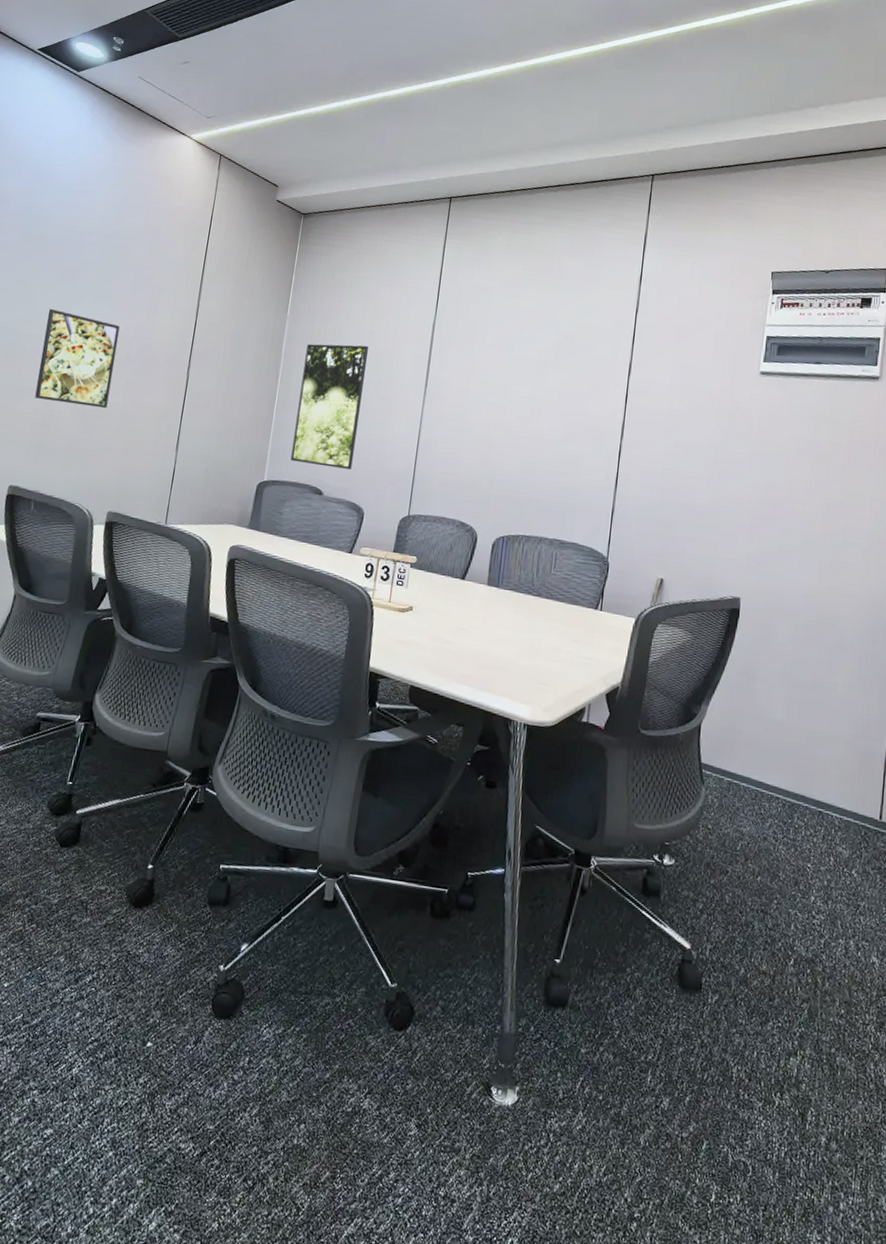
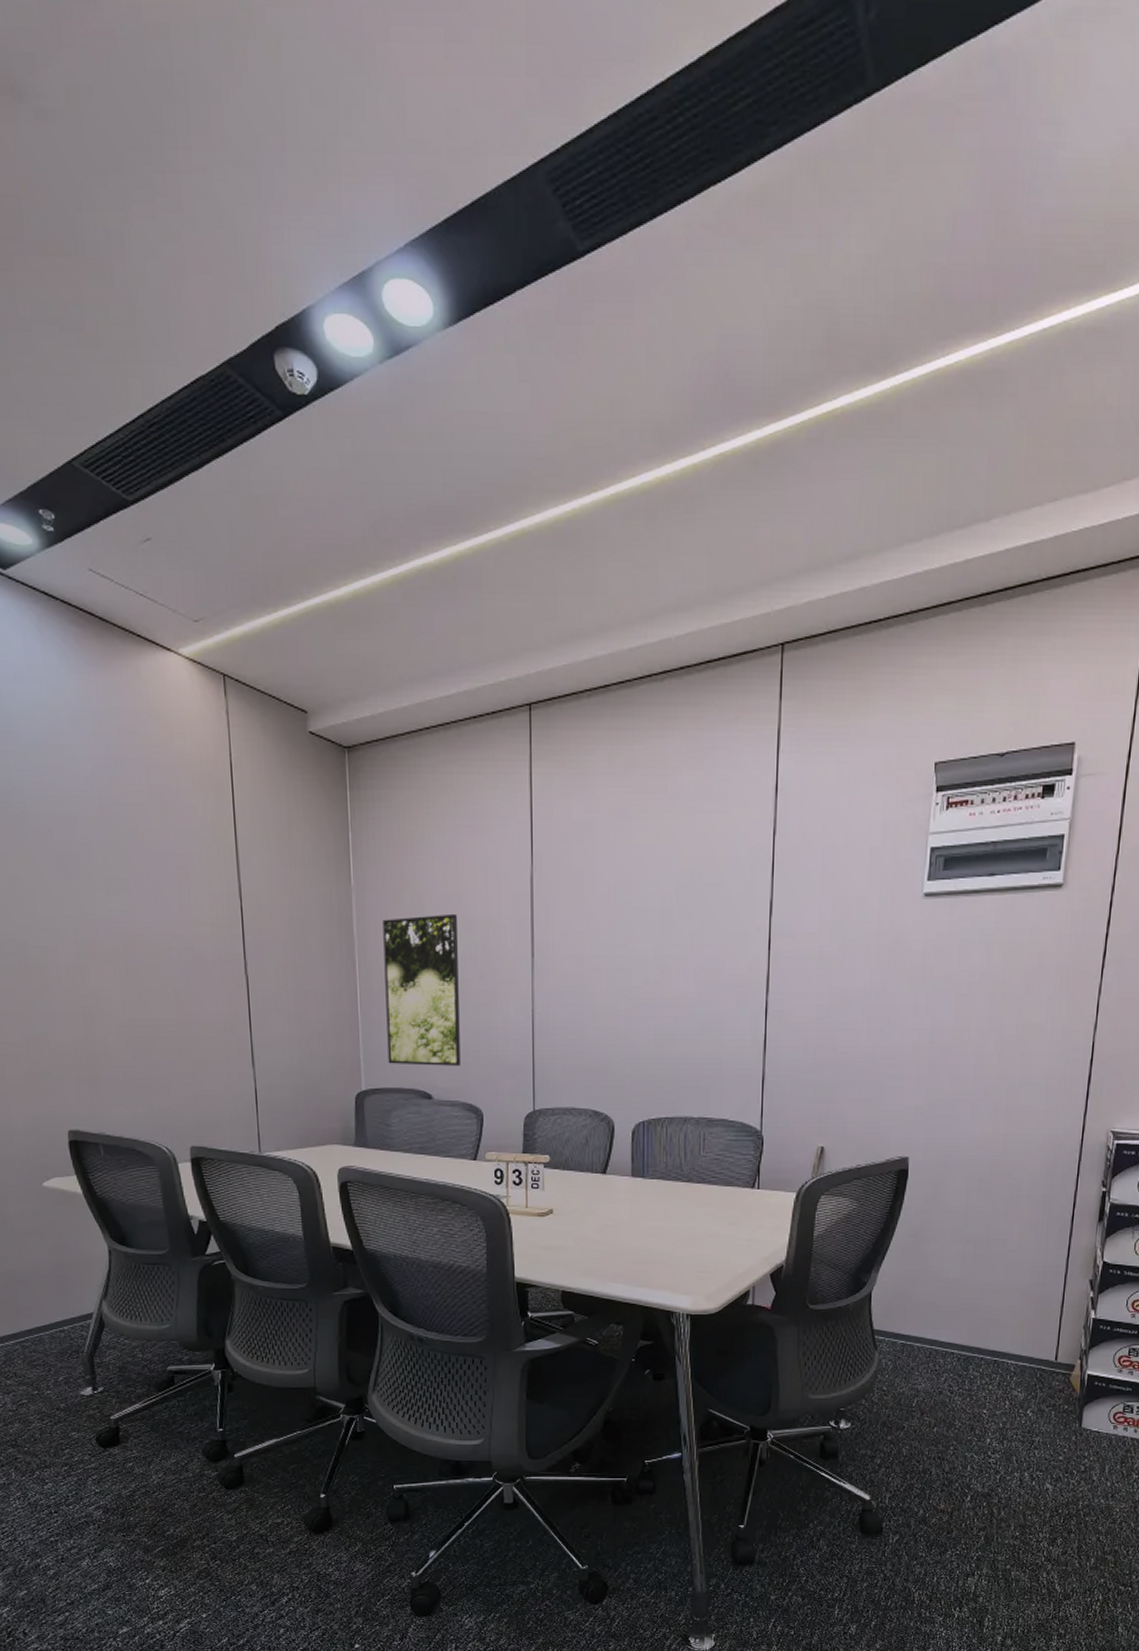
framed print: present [35,309,120,409] -> none [56,910,159,1028]

